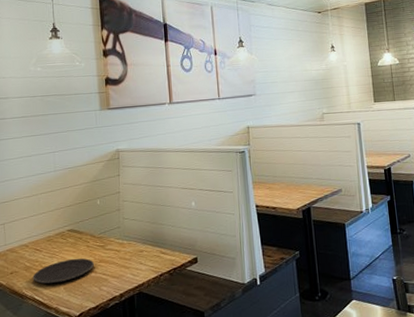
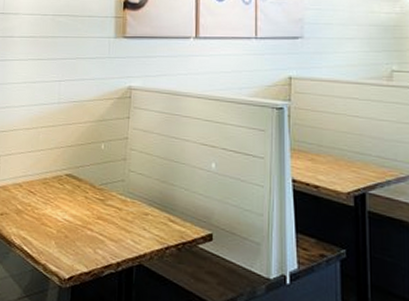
plate: present [33,258,94,284] -> none [23,209,91,236]

